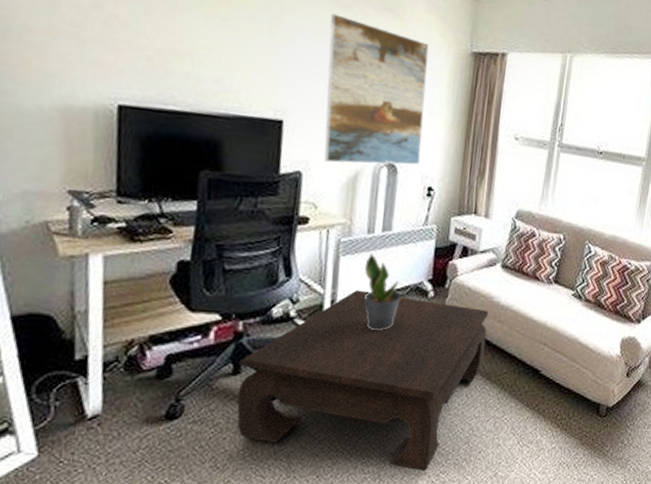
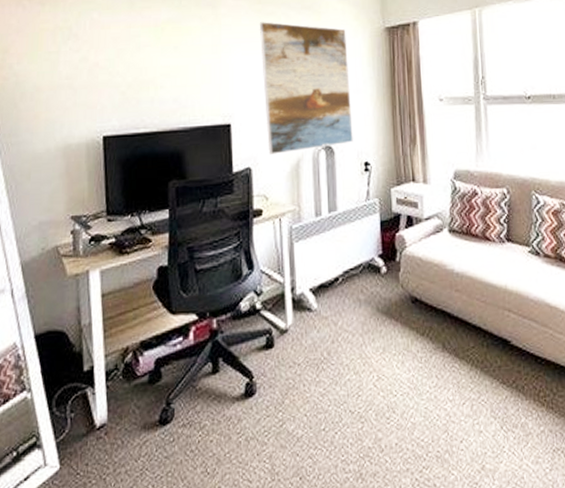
coffee table: present [237,290,489,471] -> none [217,274,448,467]
potted plant: present [363,253,401,330] -> none [317,236,355,314]

